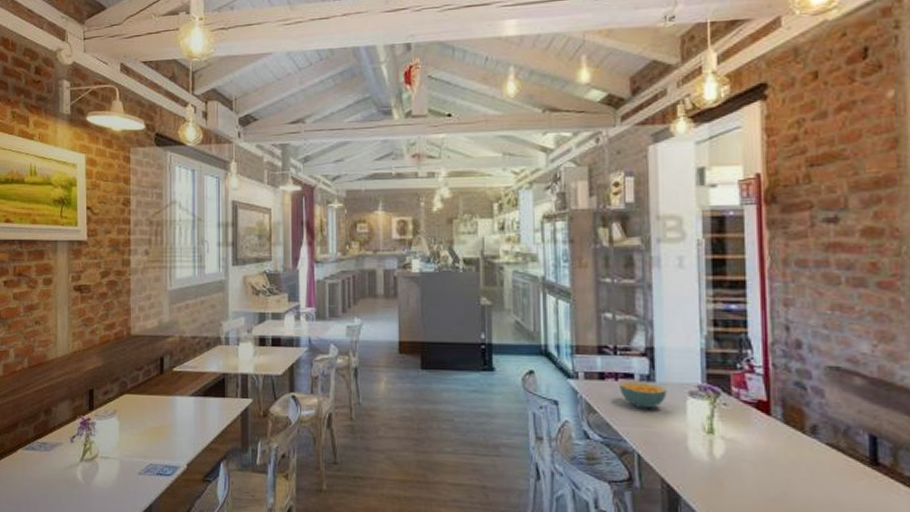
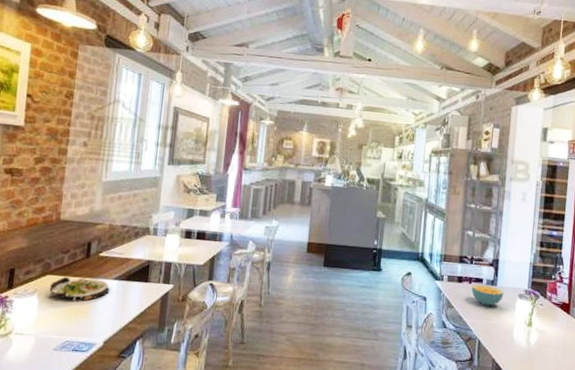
salad plate: none [128,395,187,421] -> present [49,276,110,301]

